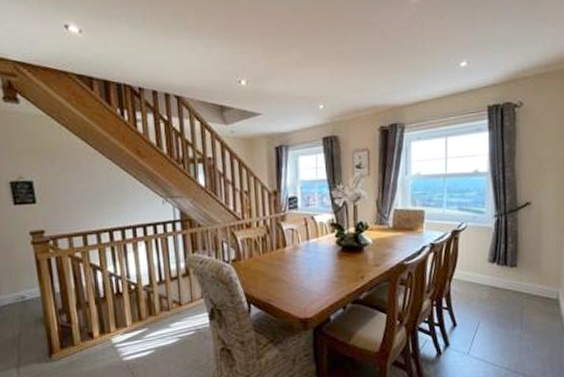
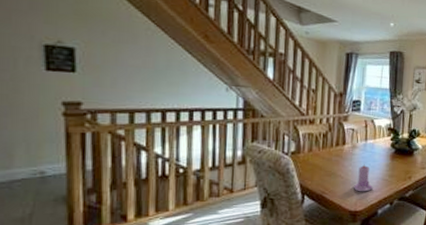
candle: none [301,266,323,297] -> present [354,164,374,192]

